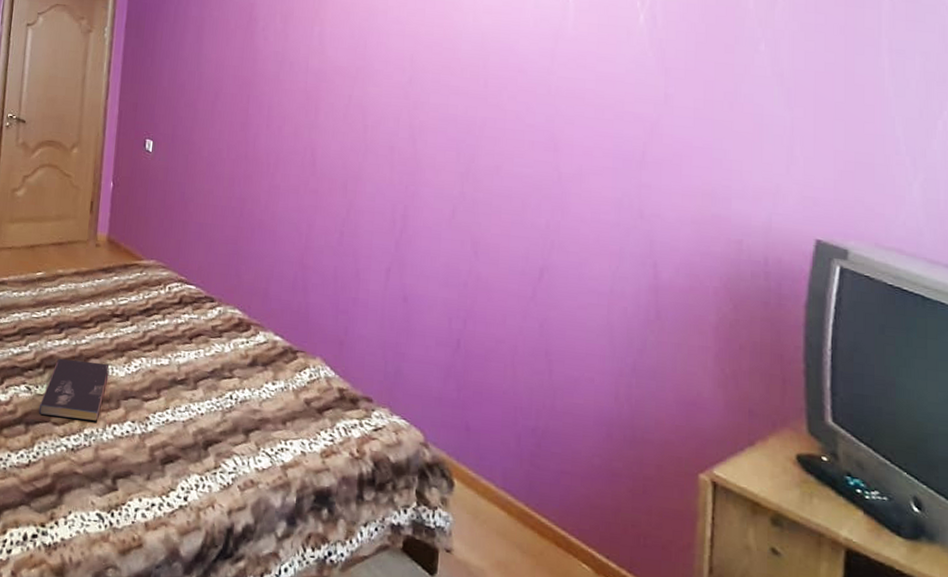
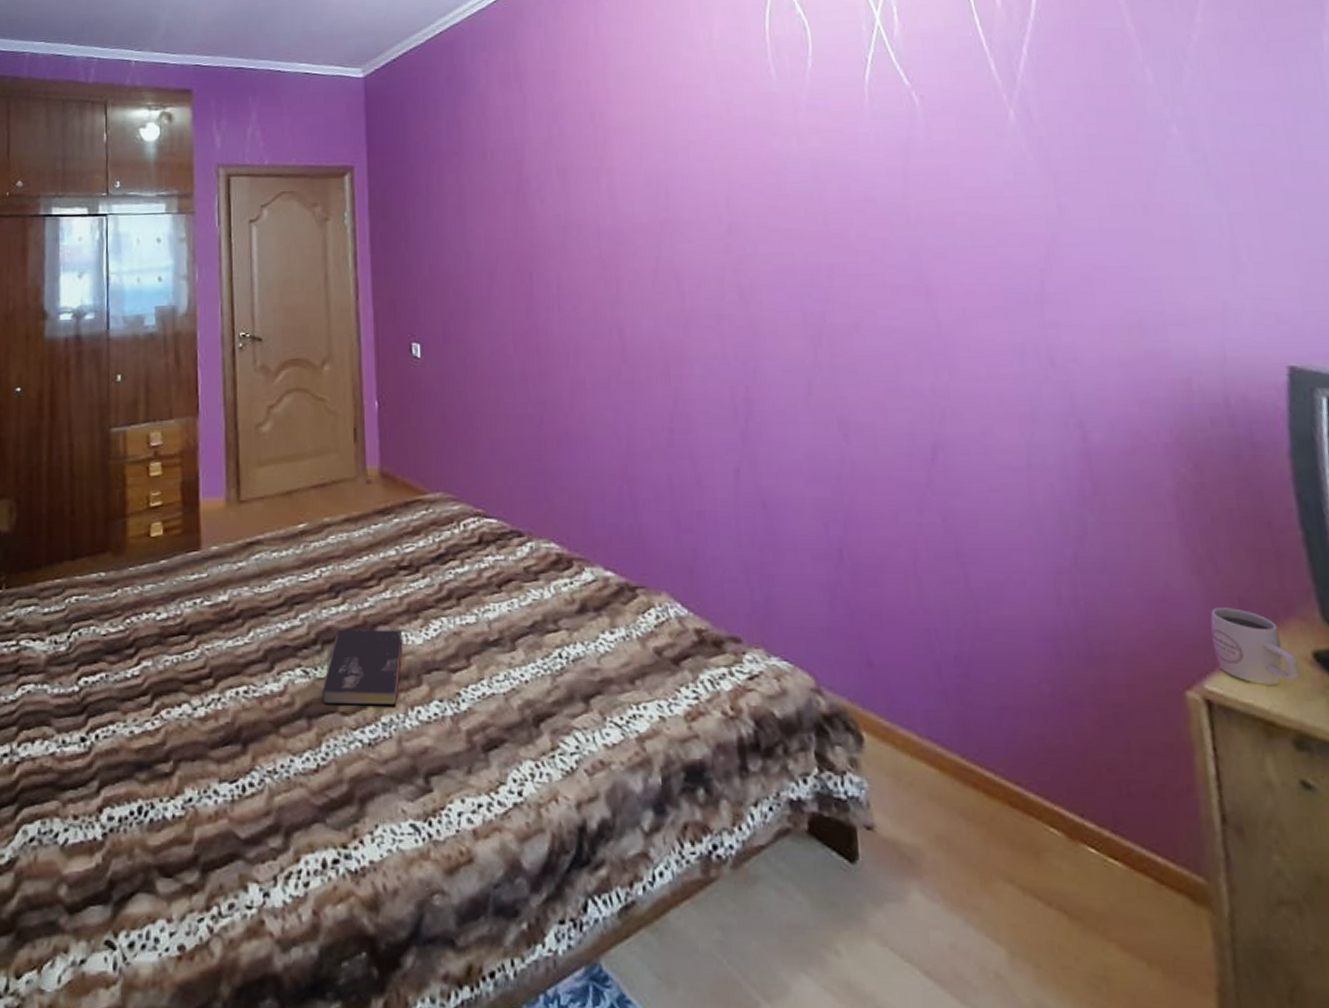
mug: none [724,414,784,477] -> present [1210,608,1300,686]

